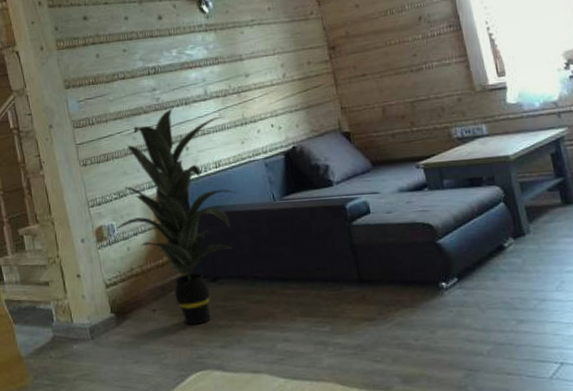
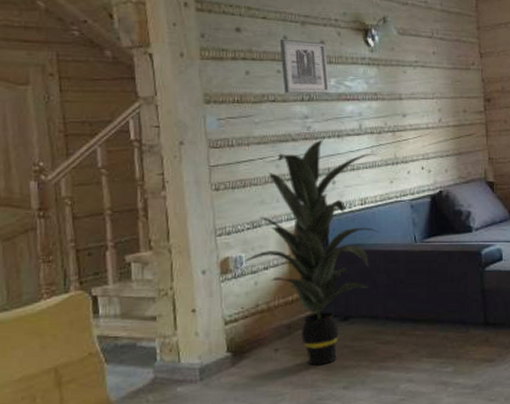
wall art: none [122,17,173,70] -> present [279,38,330,94]

